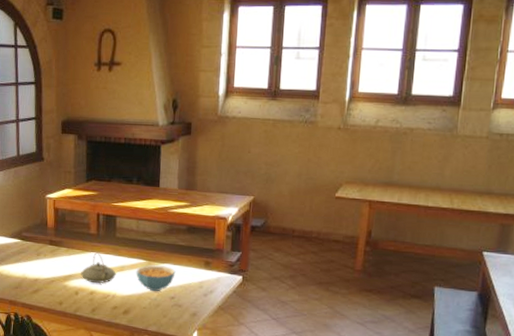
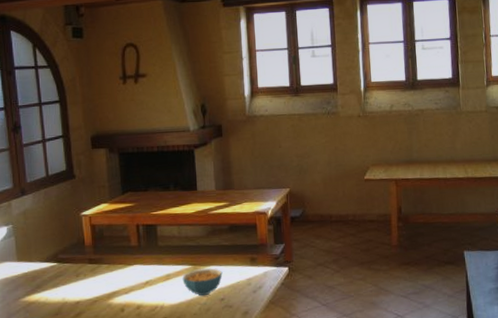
teapot: present [80,252,116,283] -> none [124,264,162,297]

